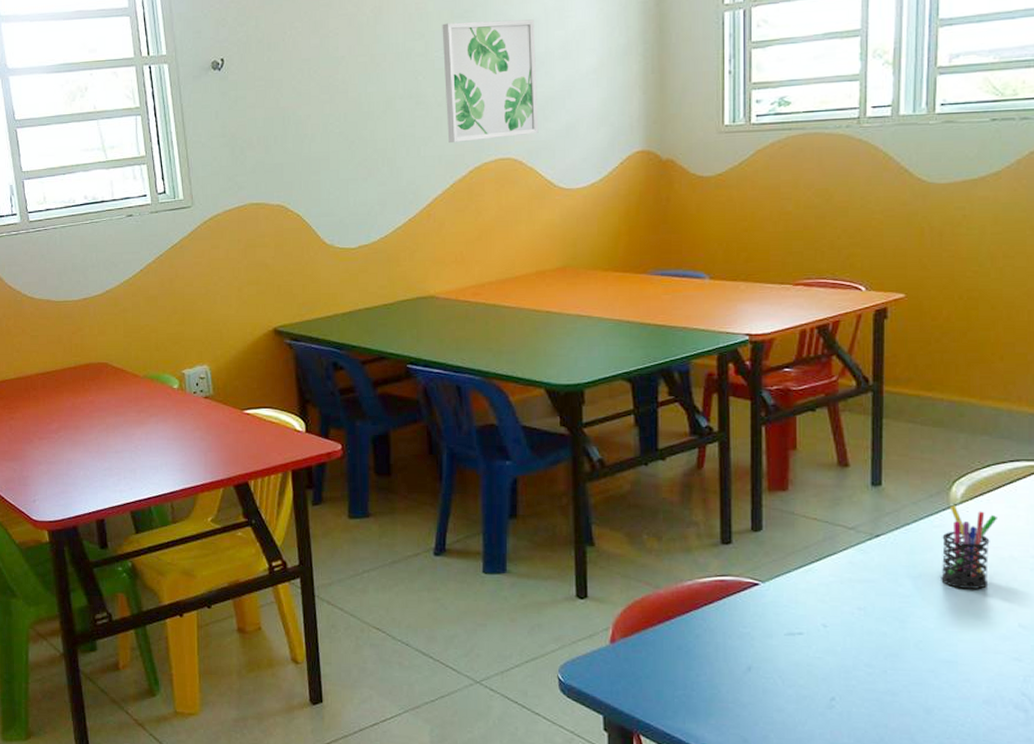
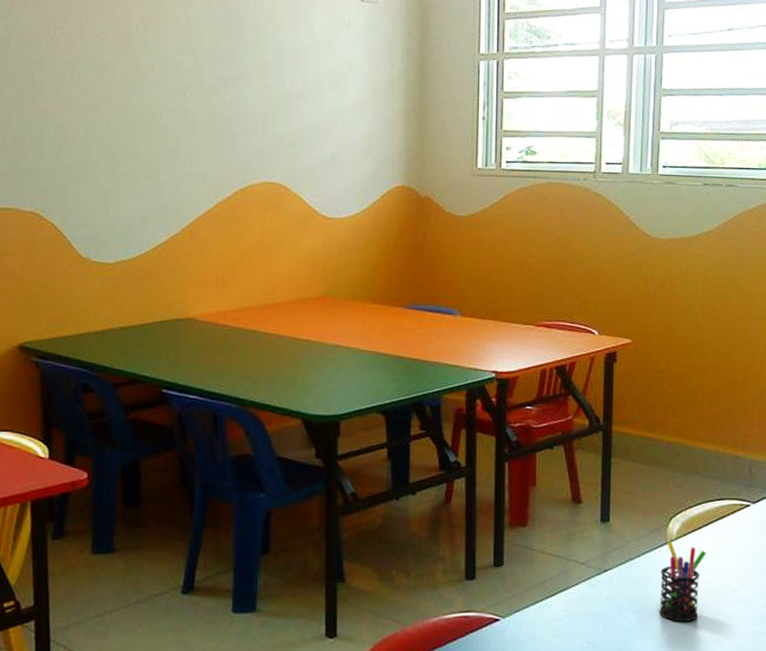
wall art: present [442,19,539,143] -> none [212,41,305,162]

